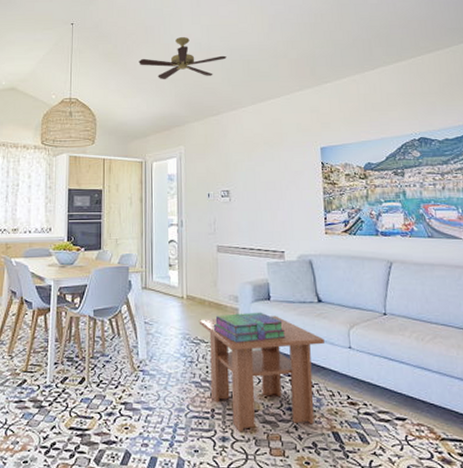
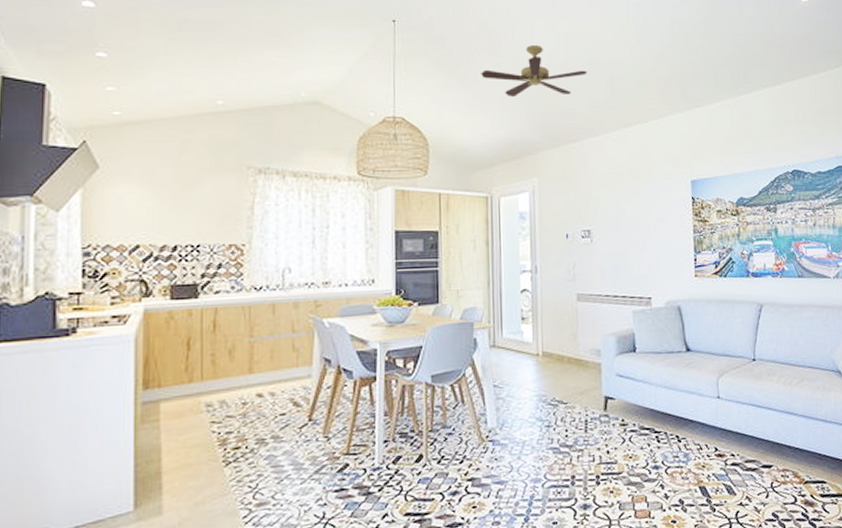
coffee table: present [199,315,324,432] -> none [556,368,693,498]
stack of books: present [214,312,286,343] -> none [574,365,653,402]

